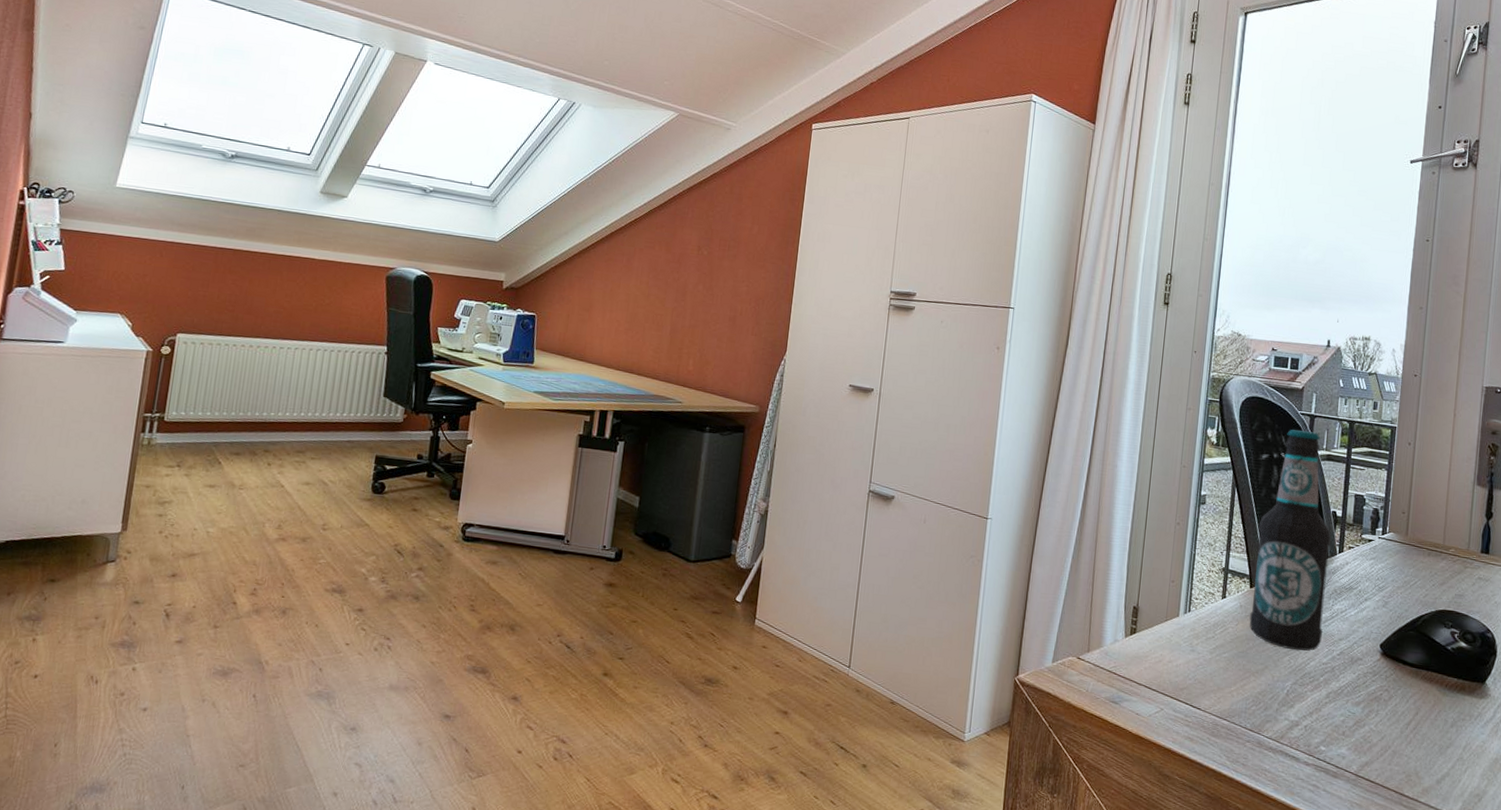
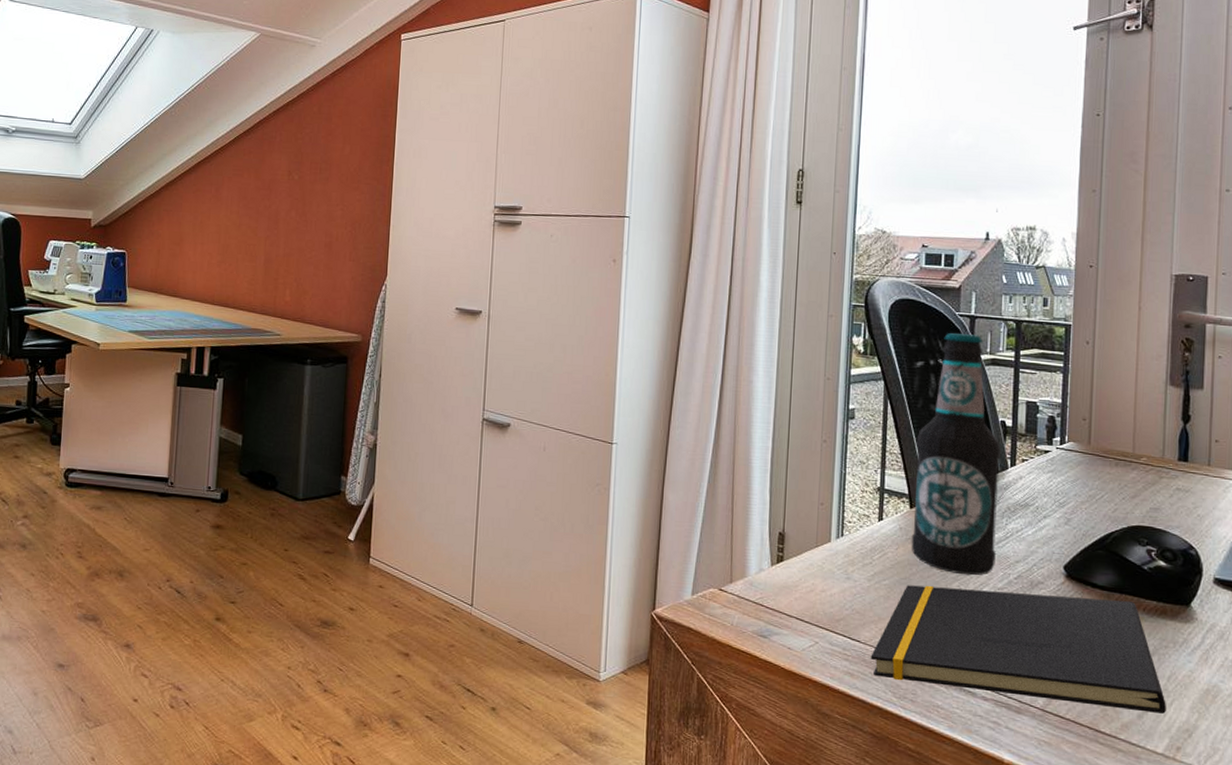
notepad: none [1209,658,1461,780] -> present [870,585,1166,714]

